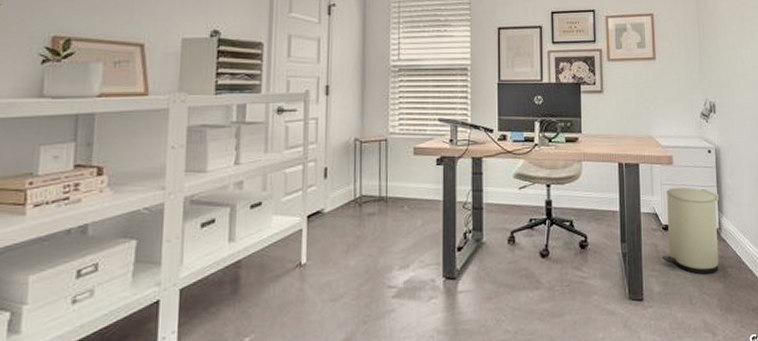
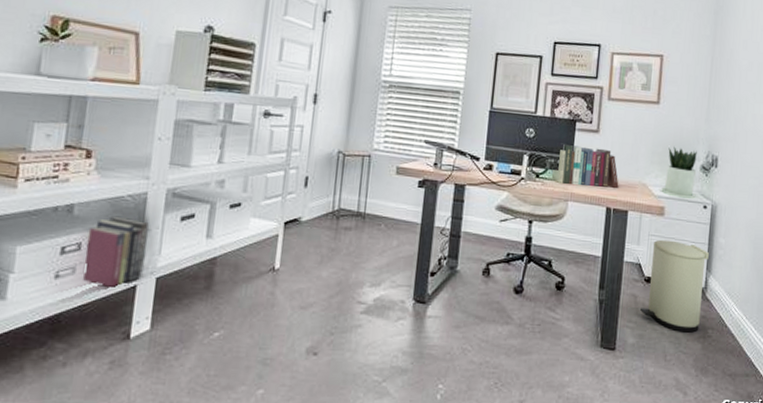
books: none [103,231,168,307] -> present [83,216,149,289]
books: none [564,106,628,146] -> present [552,143,619,189]
planter: none [667,97,700,145] -> present [661,146,697,199]

